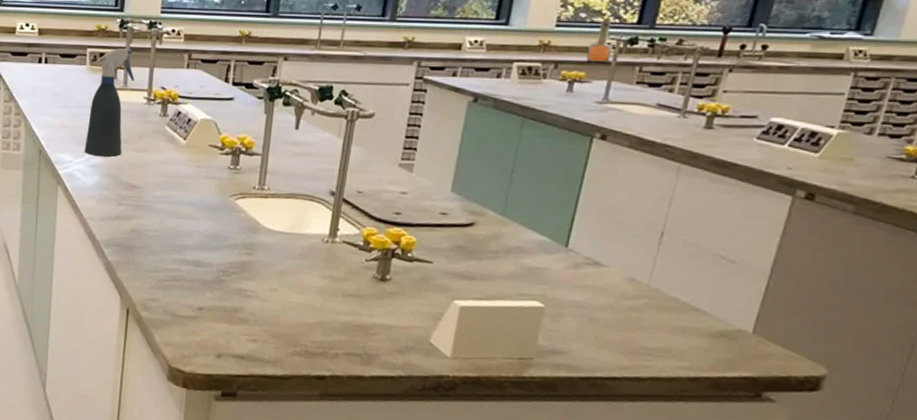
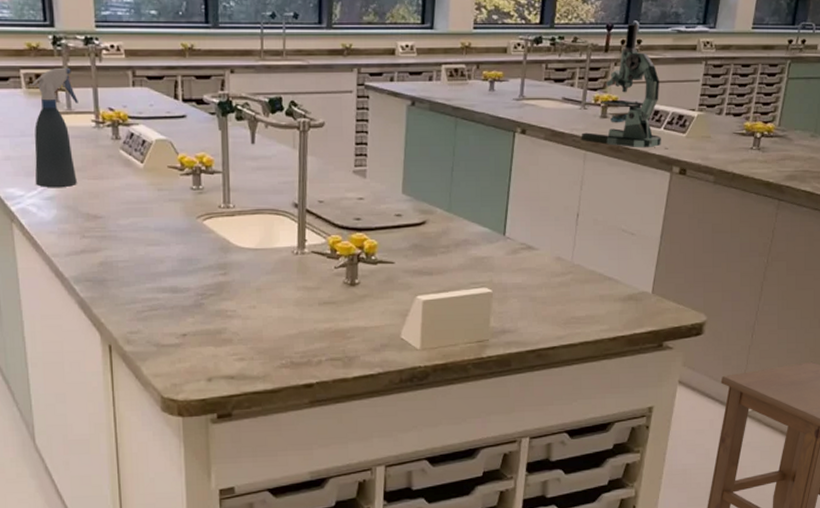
bottle: present [586,18,613,63] -> none [502,20,523,62]
microscope: none [675,27,788,167] -> present [581,24,661,148]

